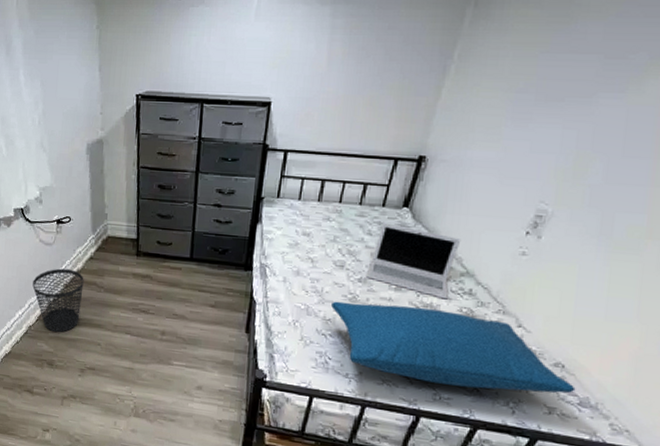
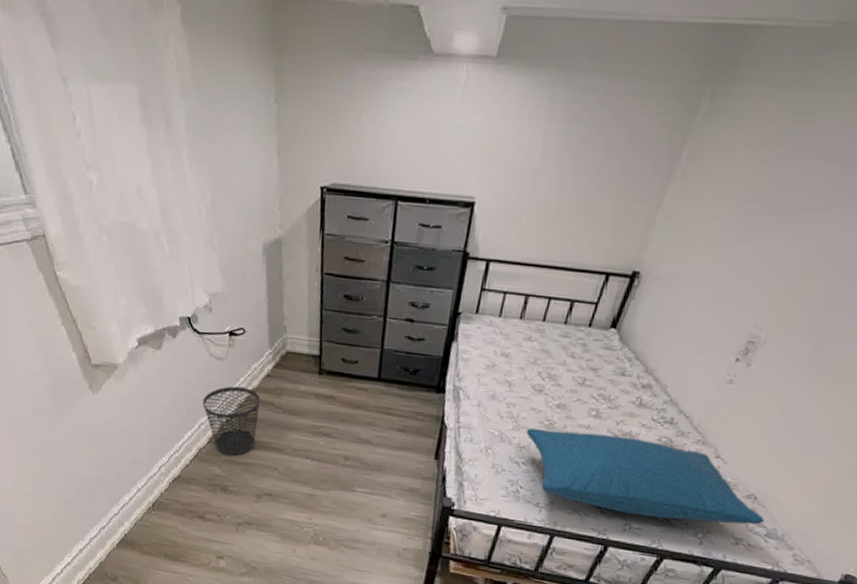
laptop: present [365,223,462,300] -> none [565,344,669,428]

